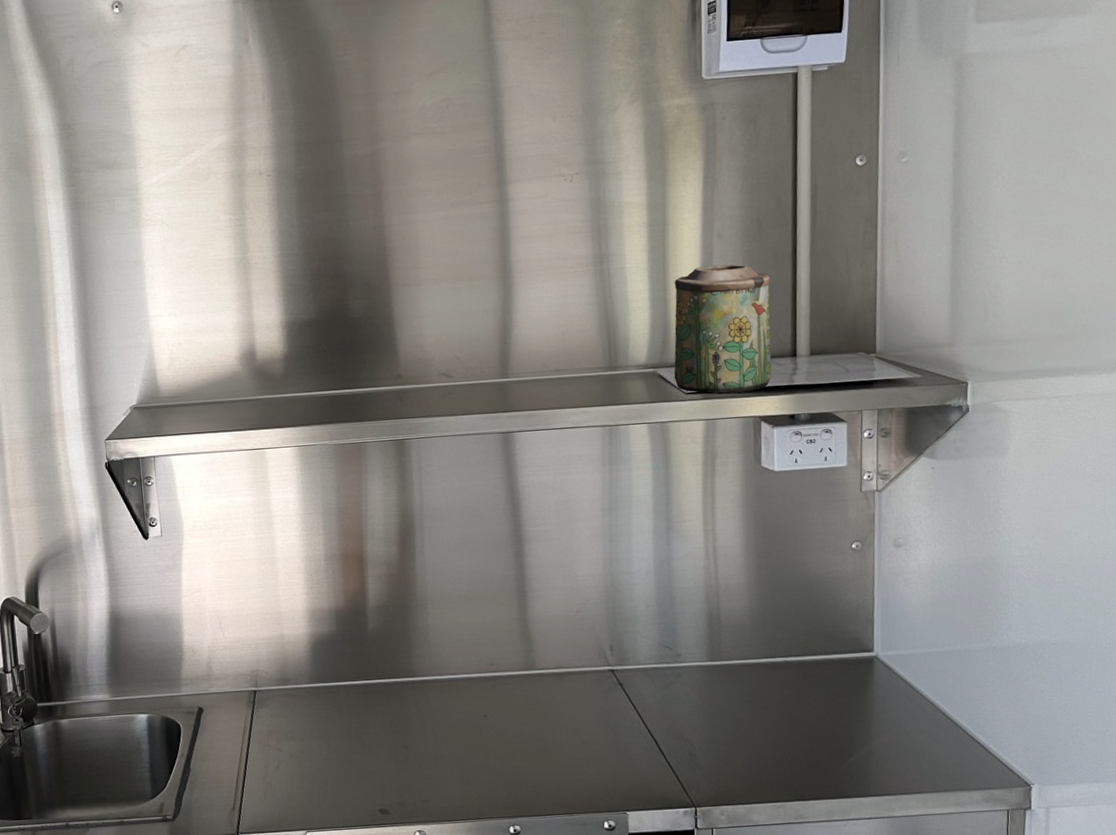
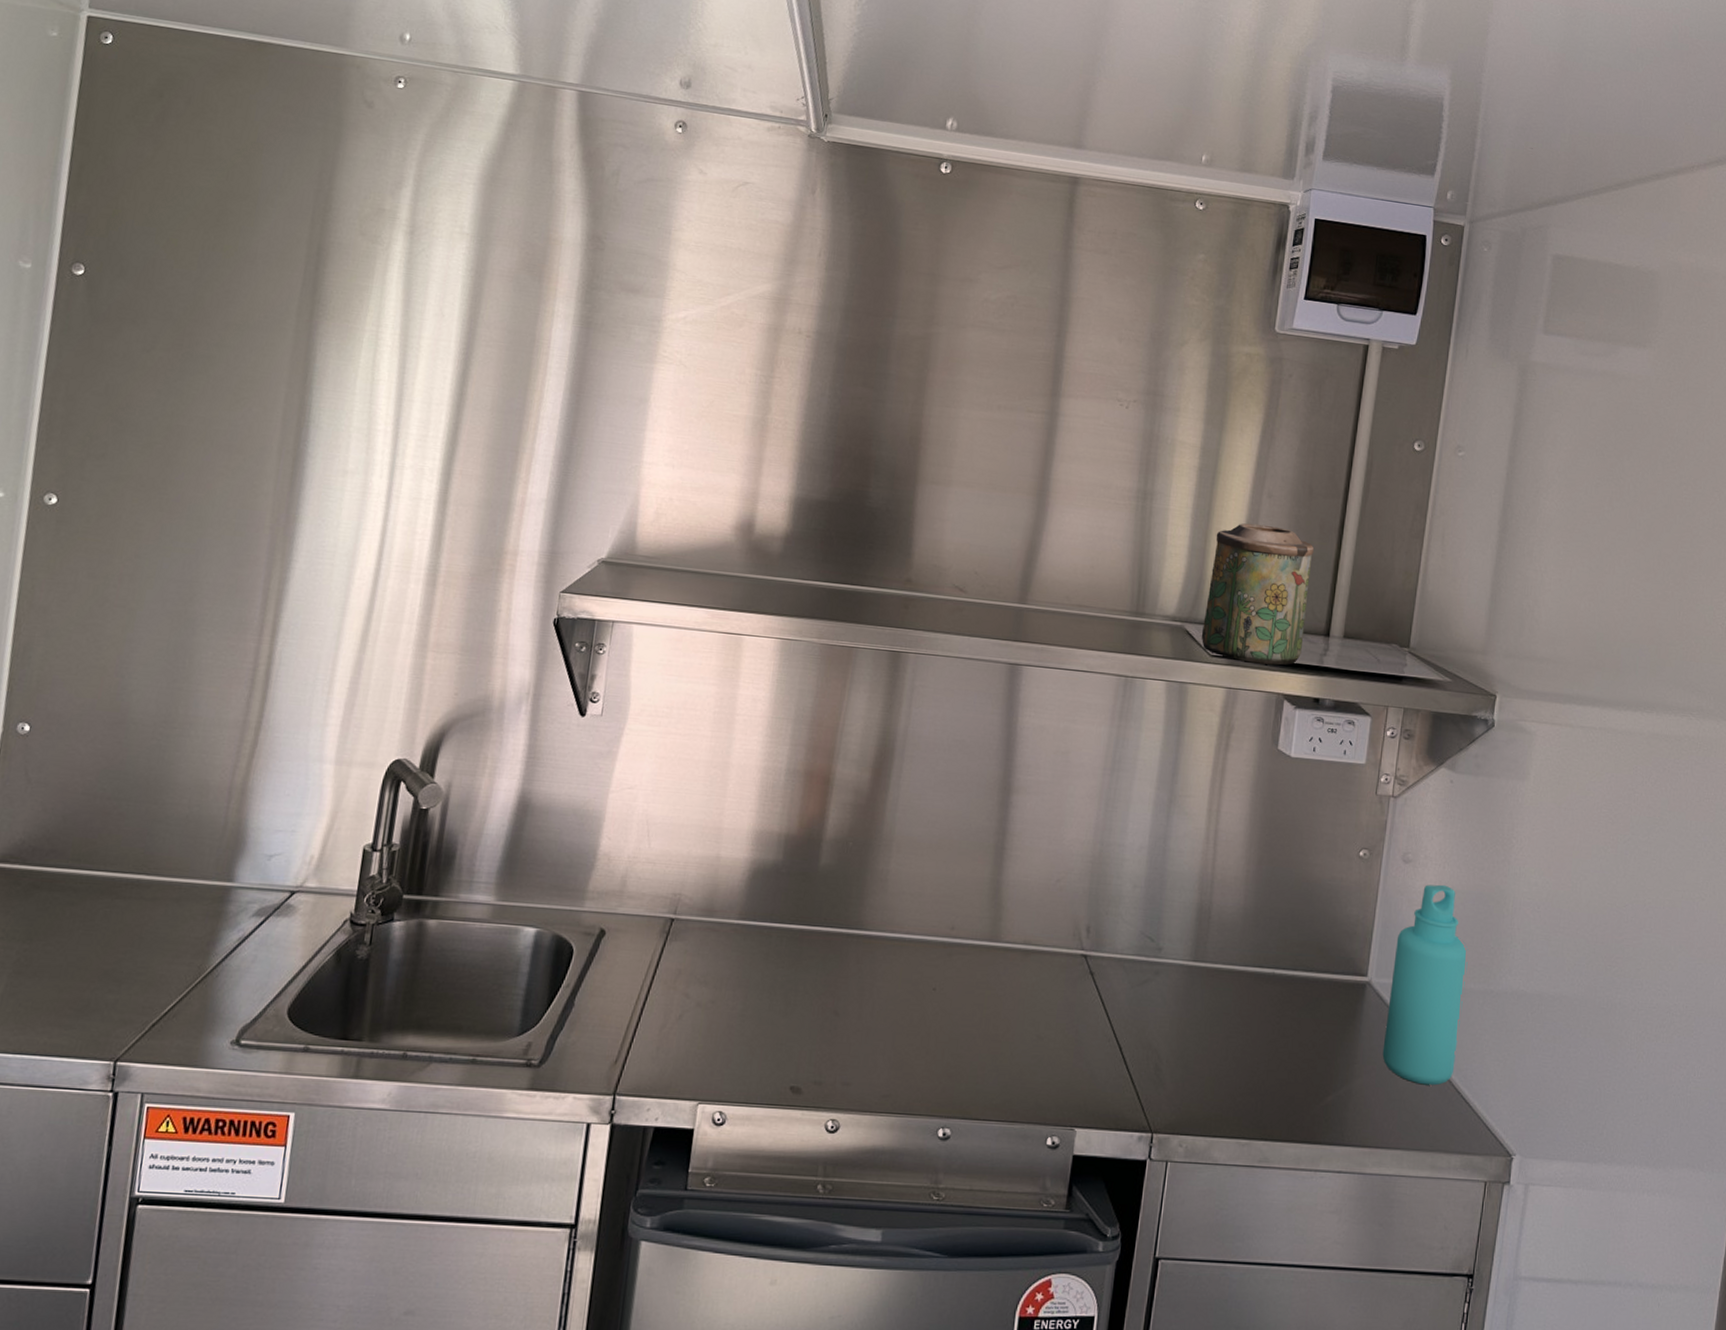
water bottle: none [896,561,969,737] -> present [1382,884,1468,1086]

